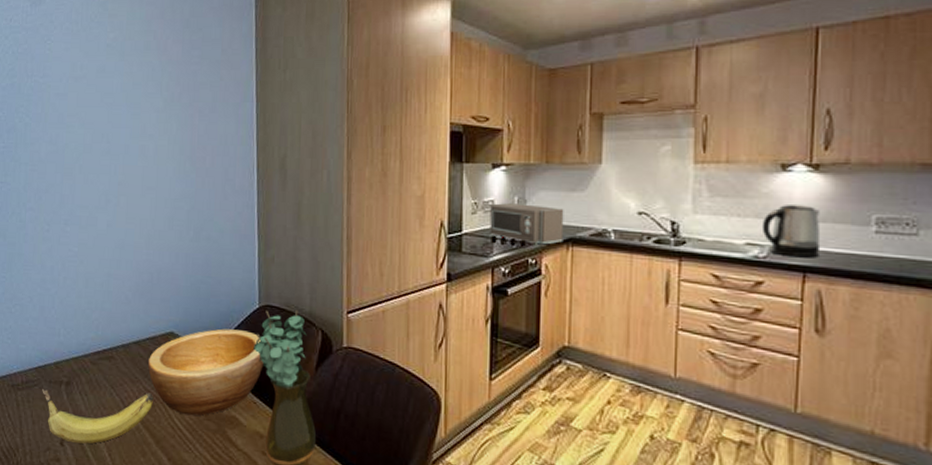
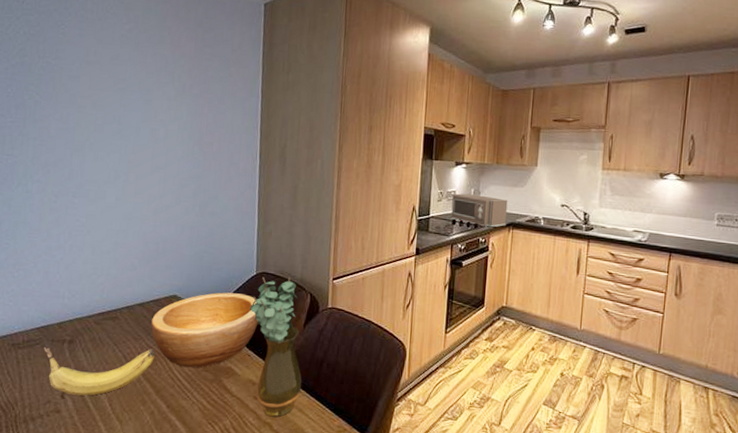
kettle: present [761,203,821,258] -> none [644,202,683,243]

